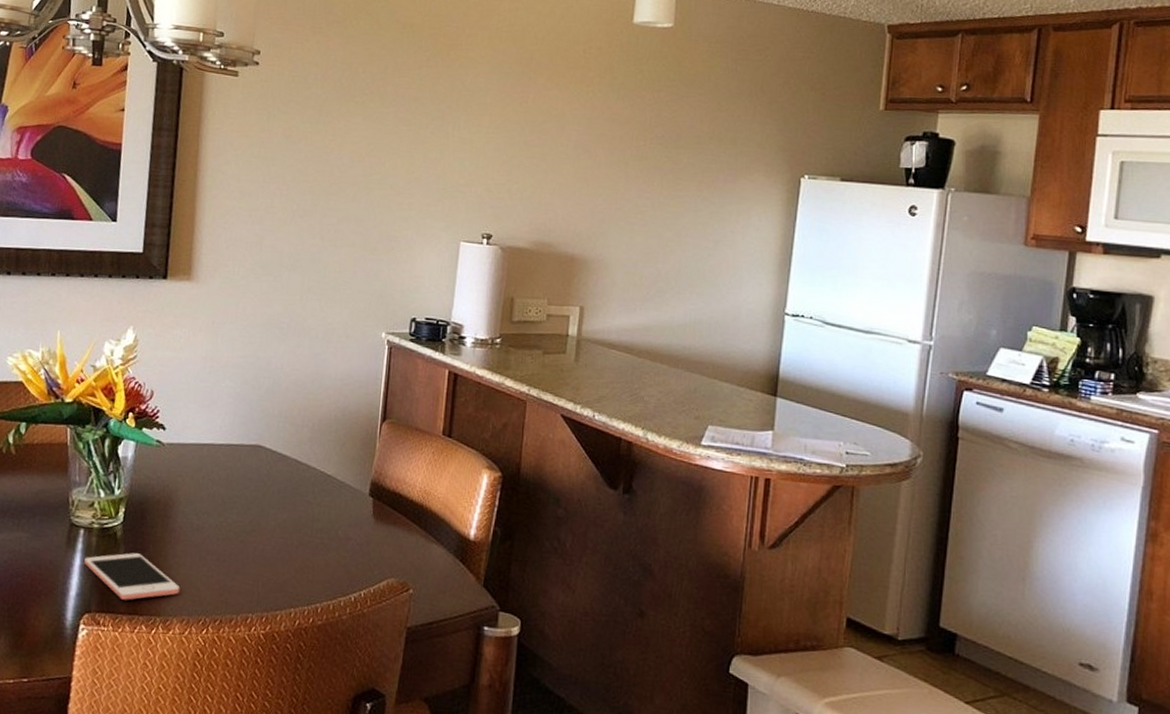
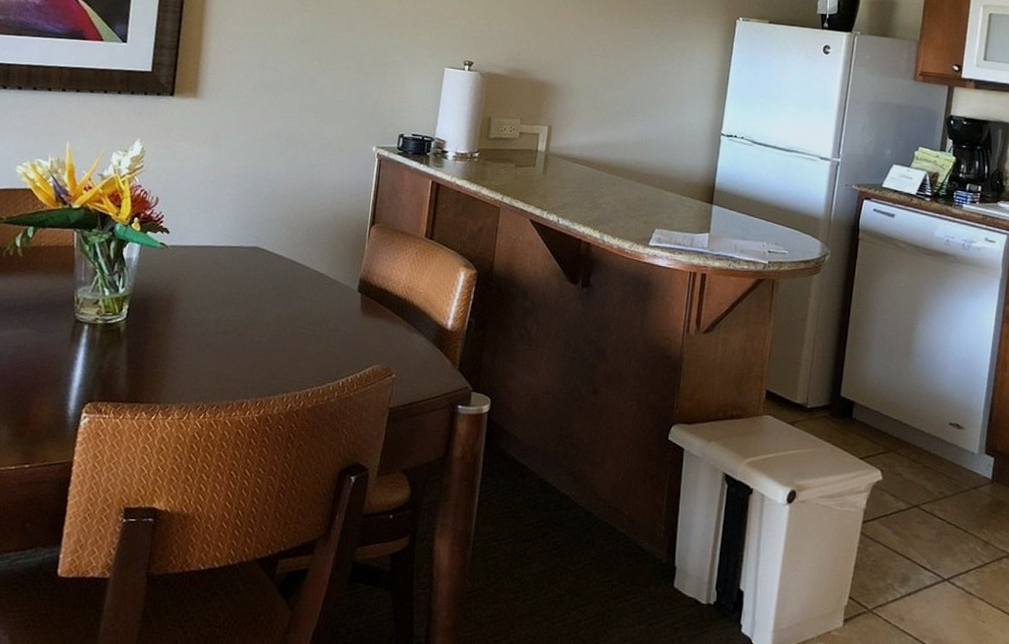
cell phone: present [84,553,180,600] -> none [87,346,180,390]

